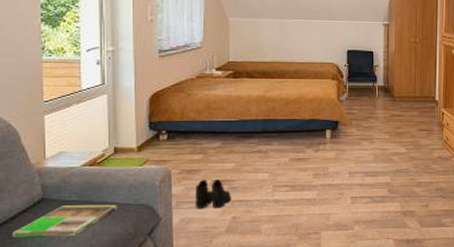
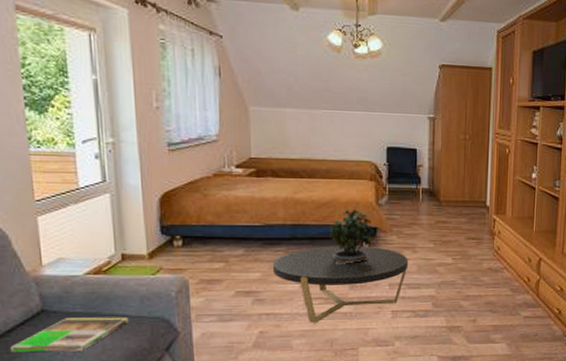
boots: present [194,179,231,209] -> none [216,290,257,322]
coffee table: none [245,138,366,209] -> present [272,246,409,323]
potted plant: none [295,104,335,155] -> present [329,208,373,264]

